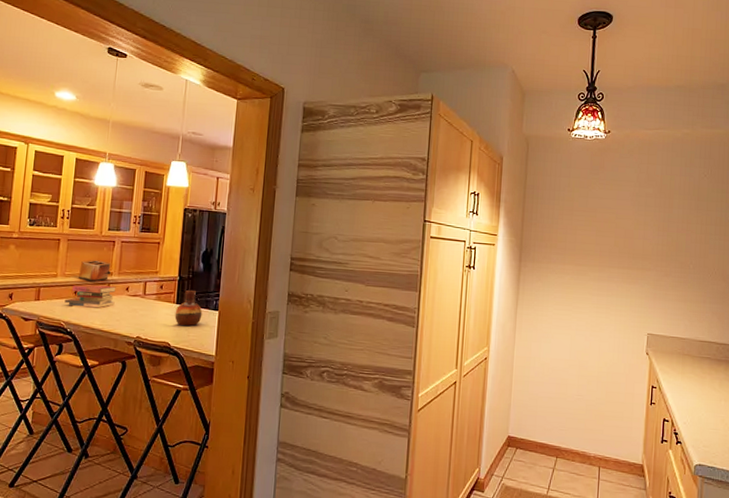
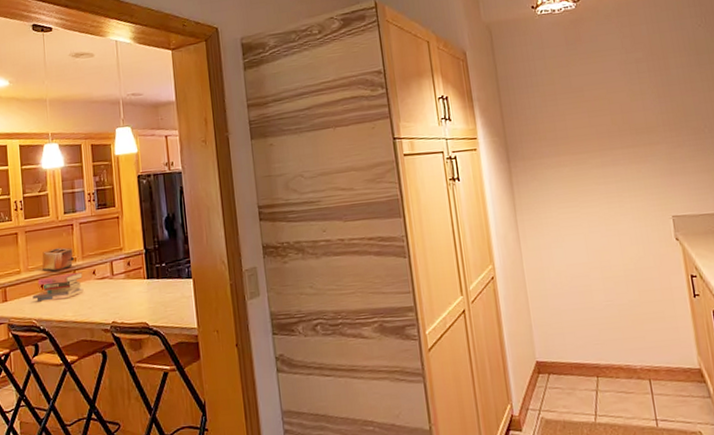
vase: present [174,289,203,327] -> none [147,260,176,302]

